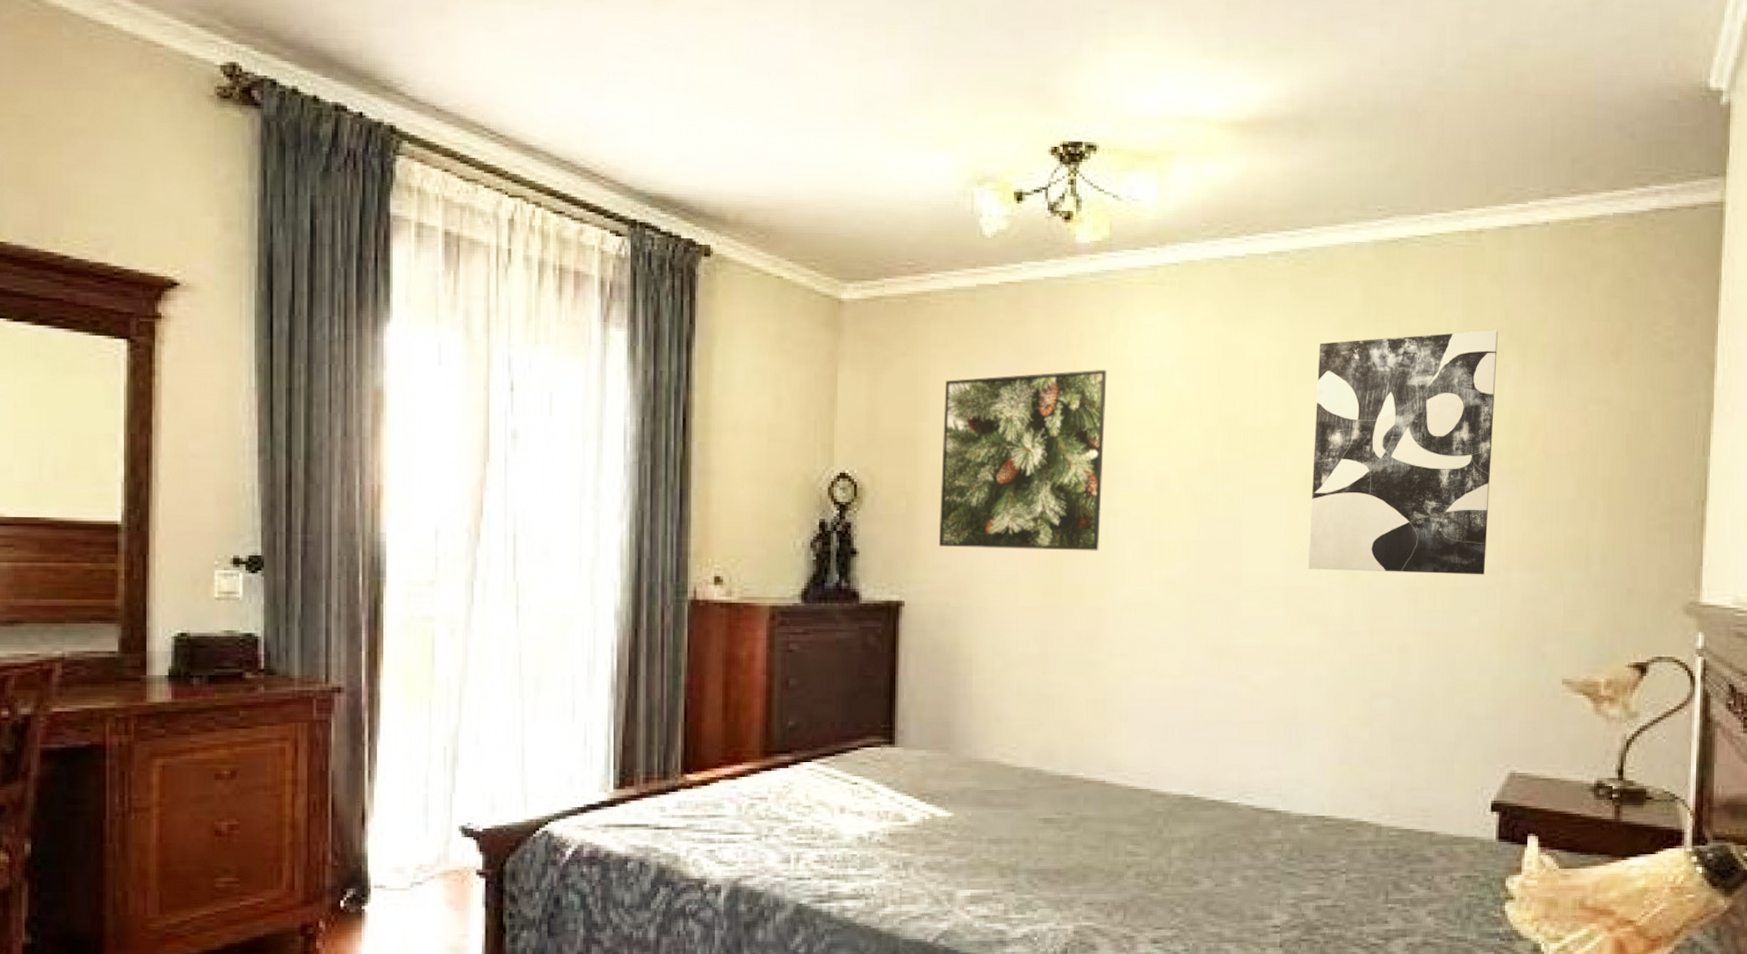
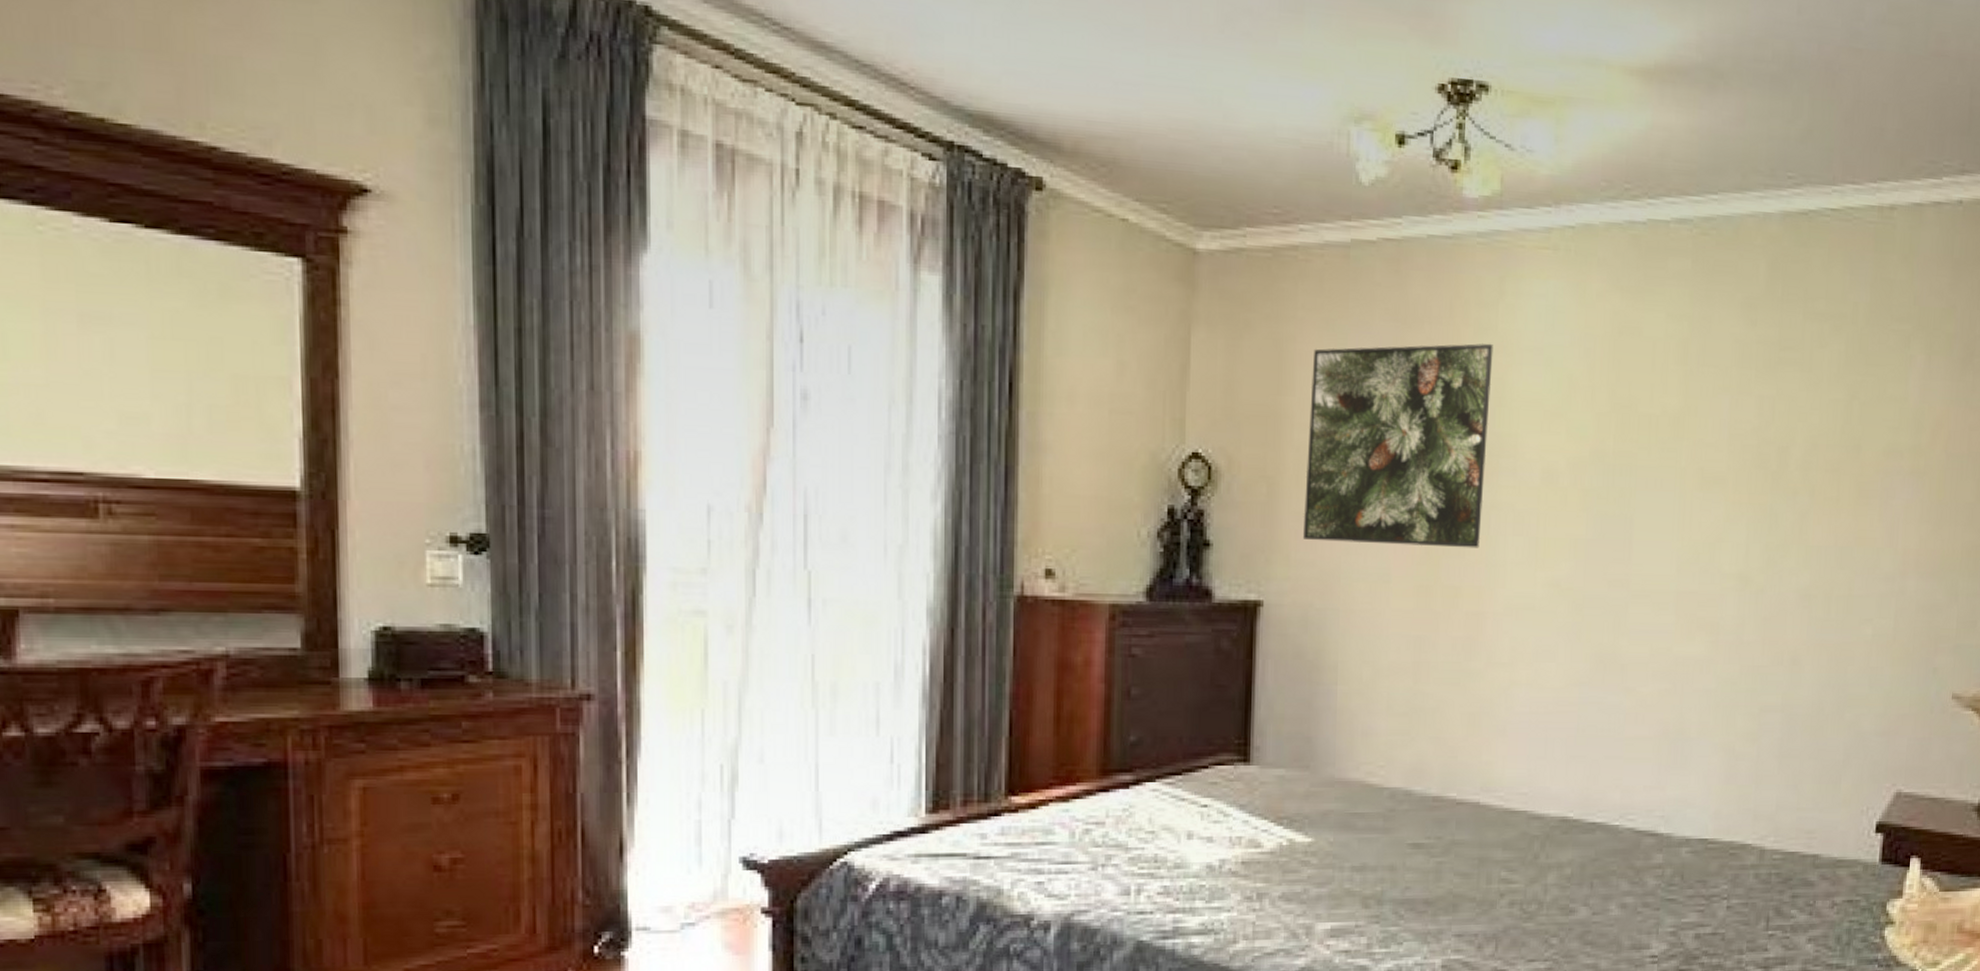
wall art: present [1308,330,1498,575] -> none [1700,316,1905,582]

